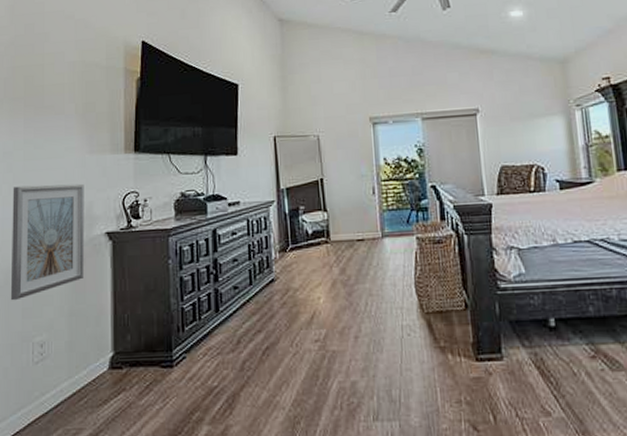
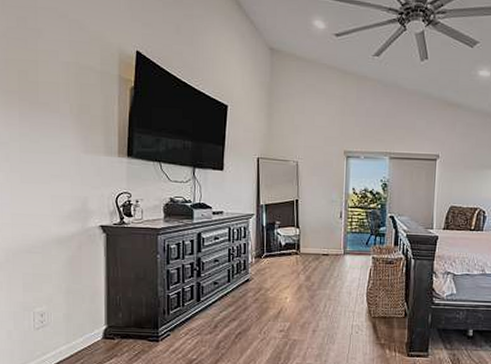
picture frame: present [10,183,85,301] -> none [10,175,80,276]

